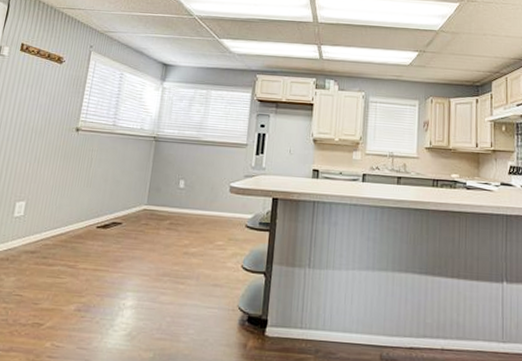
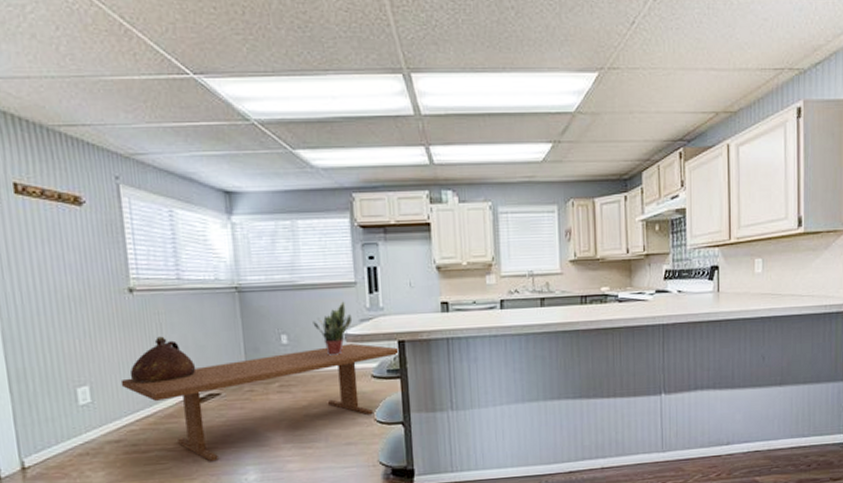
table: none [49,195,273,283] -> present [120,344,400,462]
ceramic jug: none [57,169,109,206] -> present [129,336,197,383]
potted plant: none [207,158,239,204] -> present [313,301,353,356]

